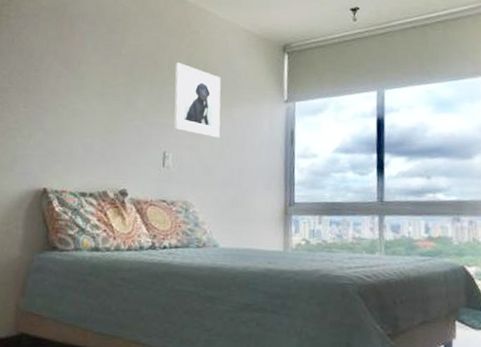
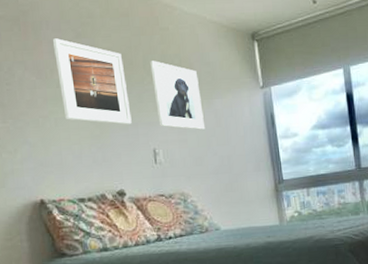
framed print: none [83,32,149,123] -> present [53,38,132,125]

